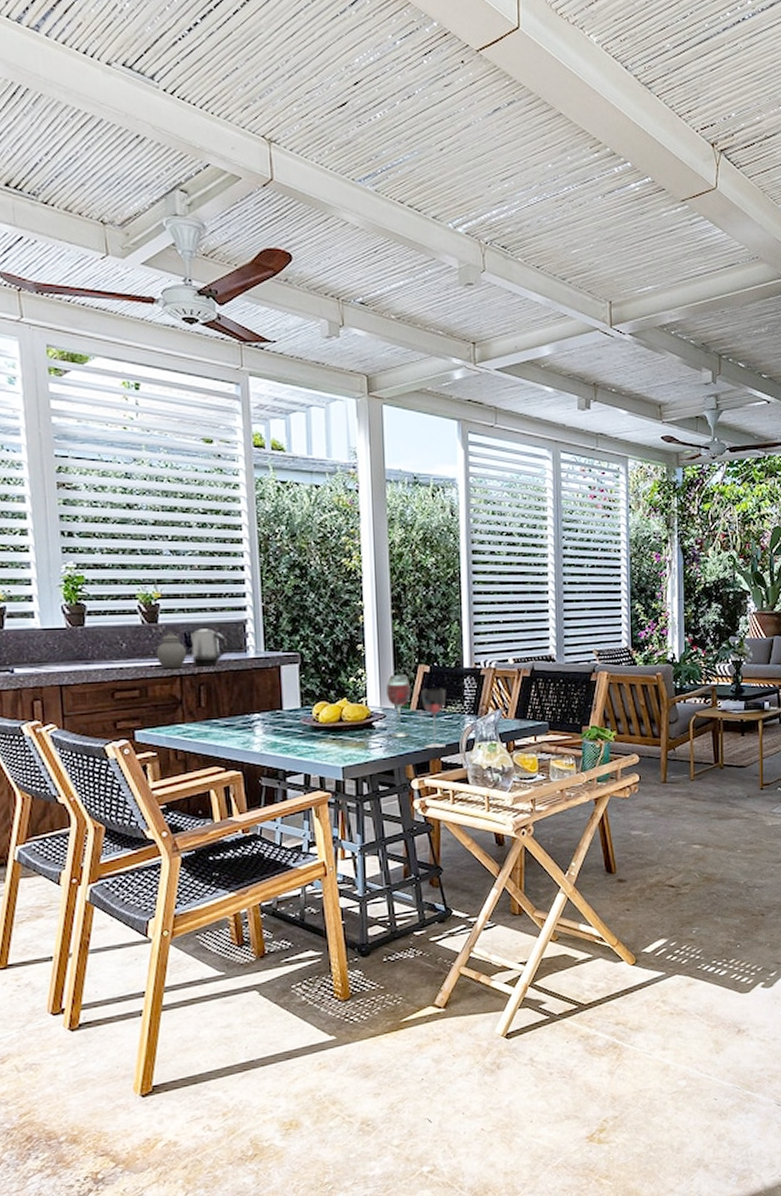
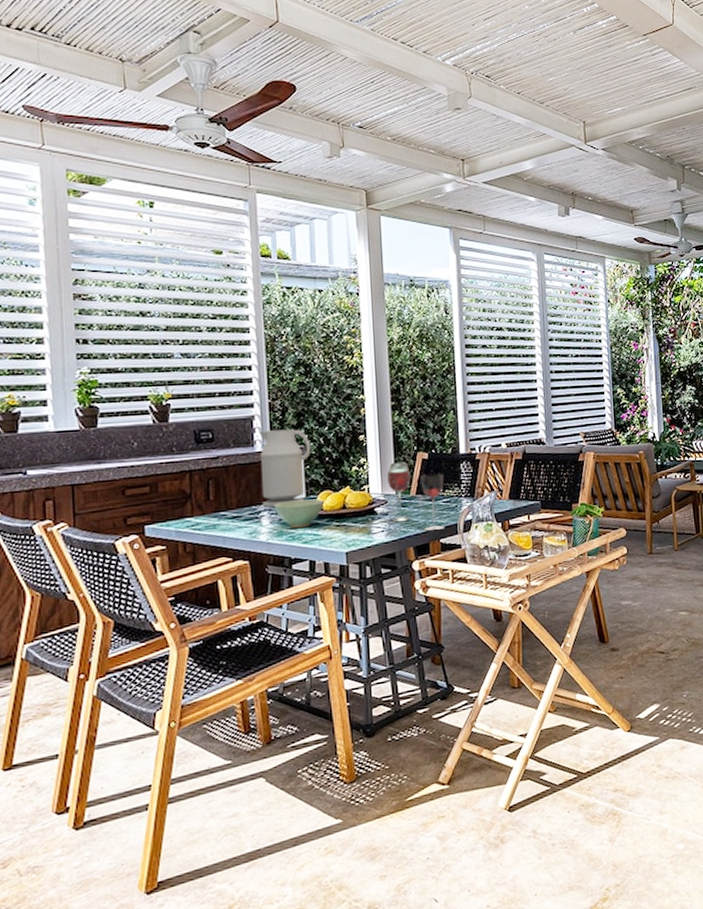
jar: present [156,633,187,669] -> none [166,430,196,466]
kettle: present [191,629,227,667] -> none [200,425,235,462]
water jug: none [252,635,307,718] -> present [259,429,311,508]
bowl: none [268,710,320,741] -> present [274,499,324,529]

